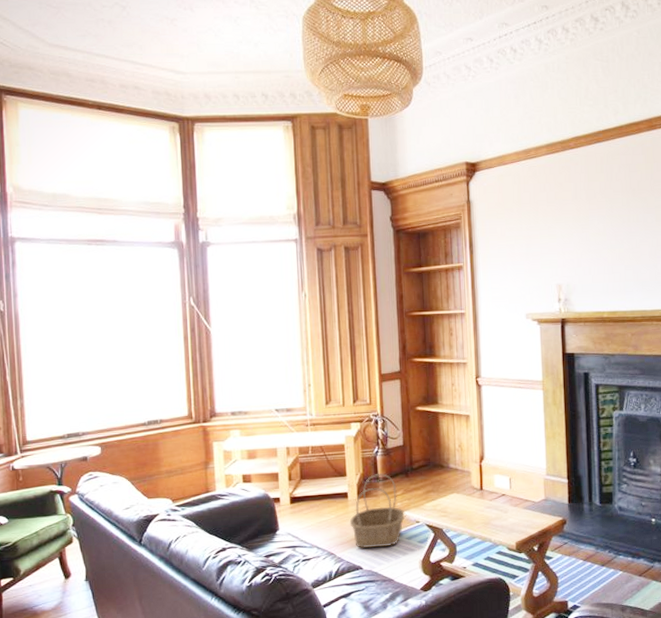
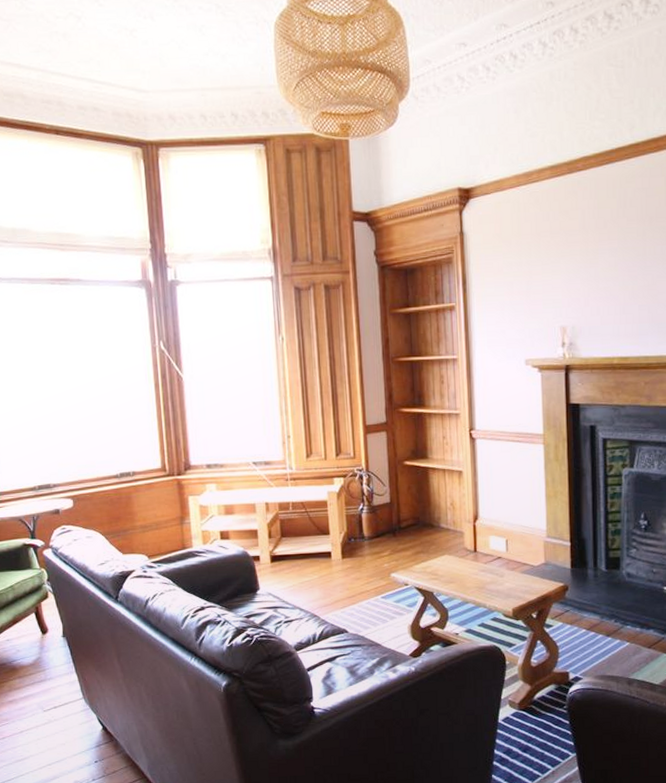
basket: present [349,473,406,549] -> none [333,532,393,612]

